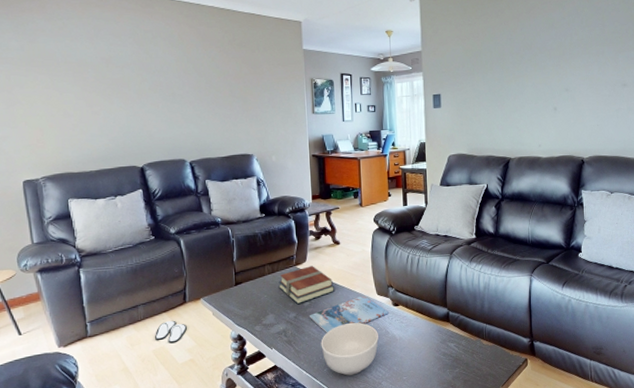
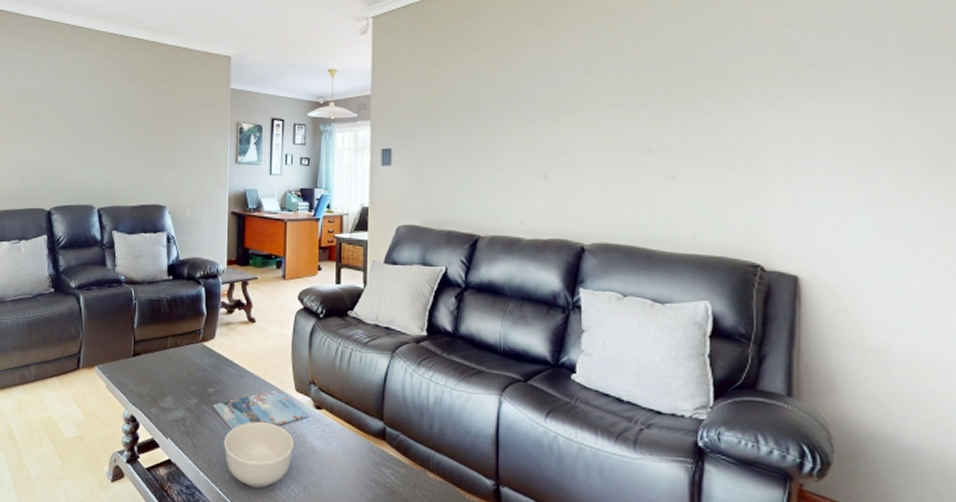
slippers: present [155,320,187,344] -> none [44,386,77,414]
books: present [278,266,335,305] -> none [181,344,246,390]

